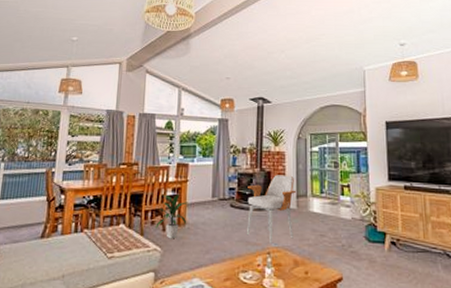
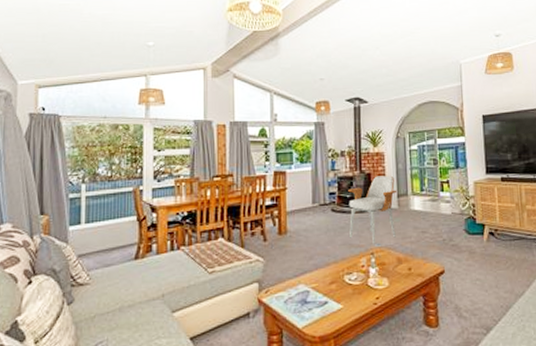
indoor plant: present [155,193,188,239] -> none [256,202,288,249]

